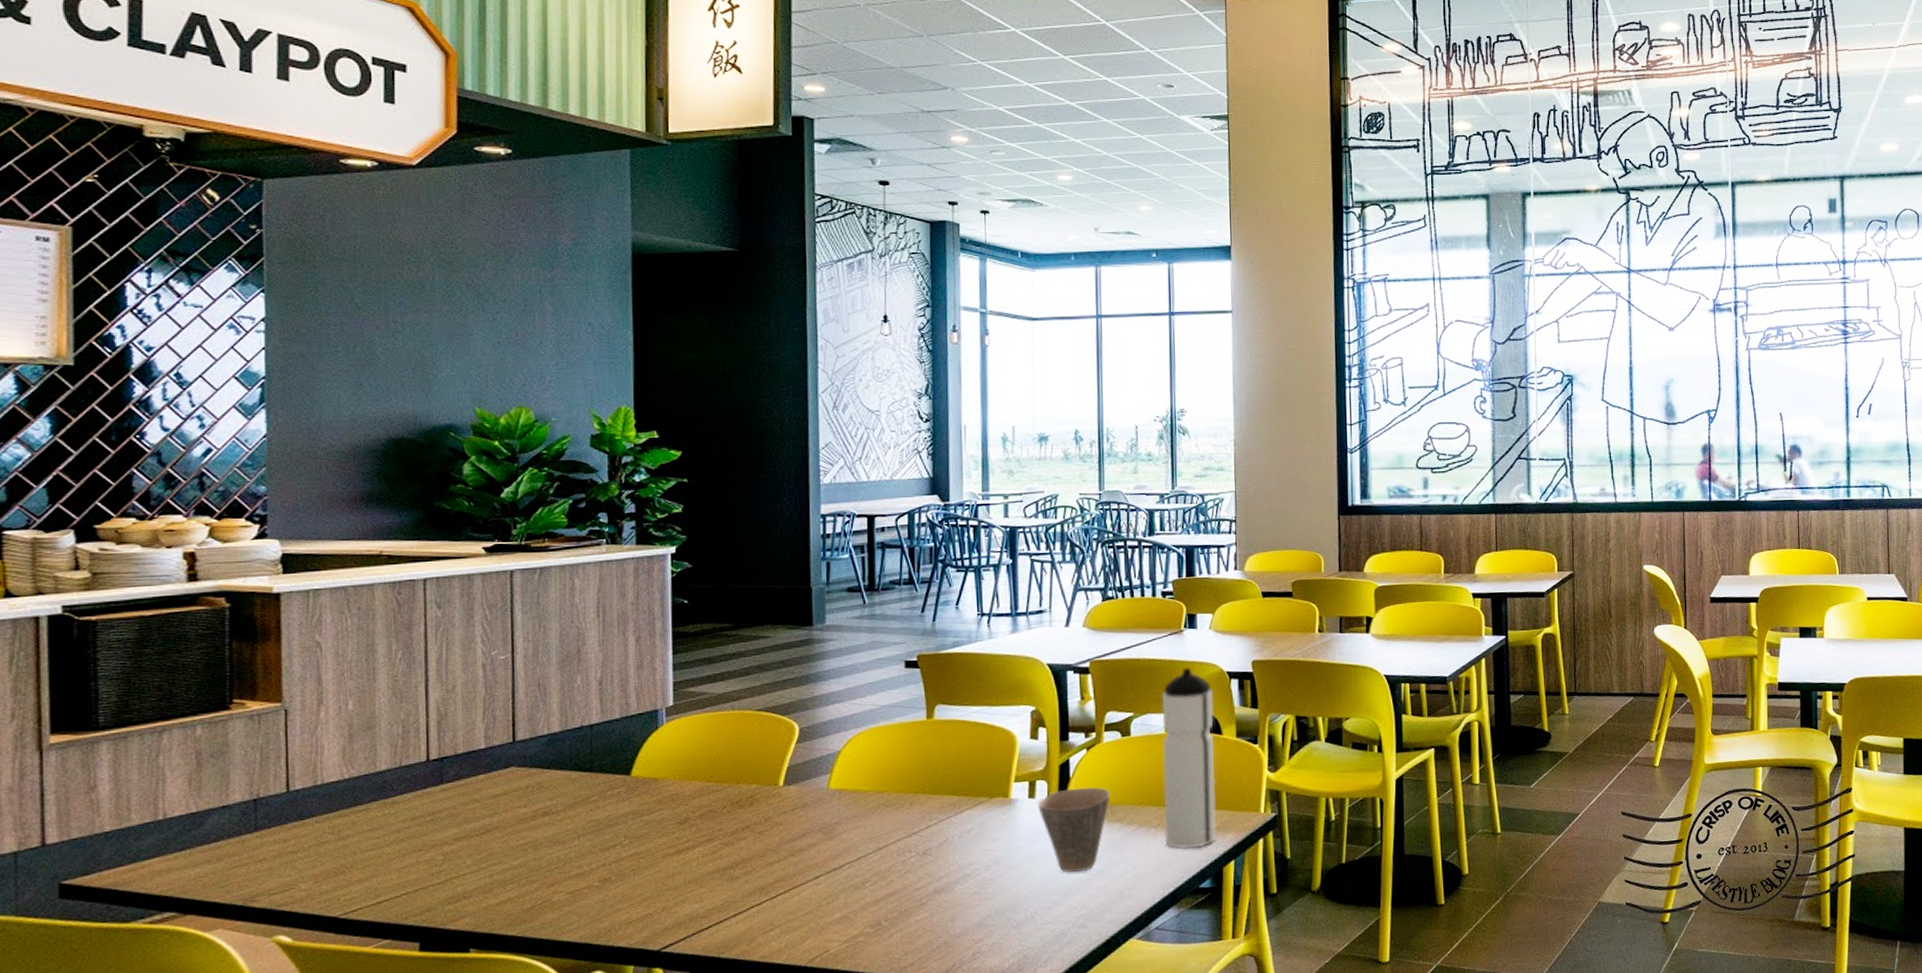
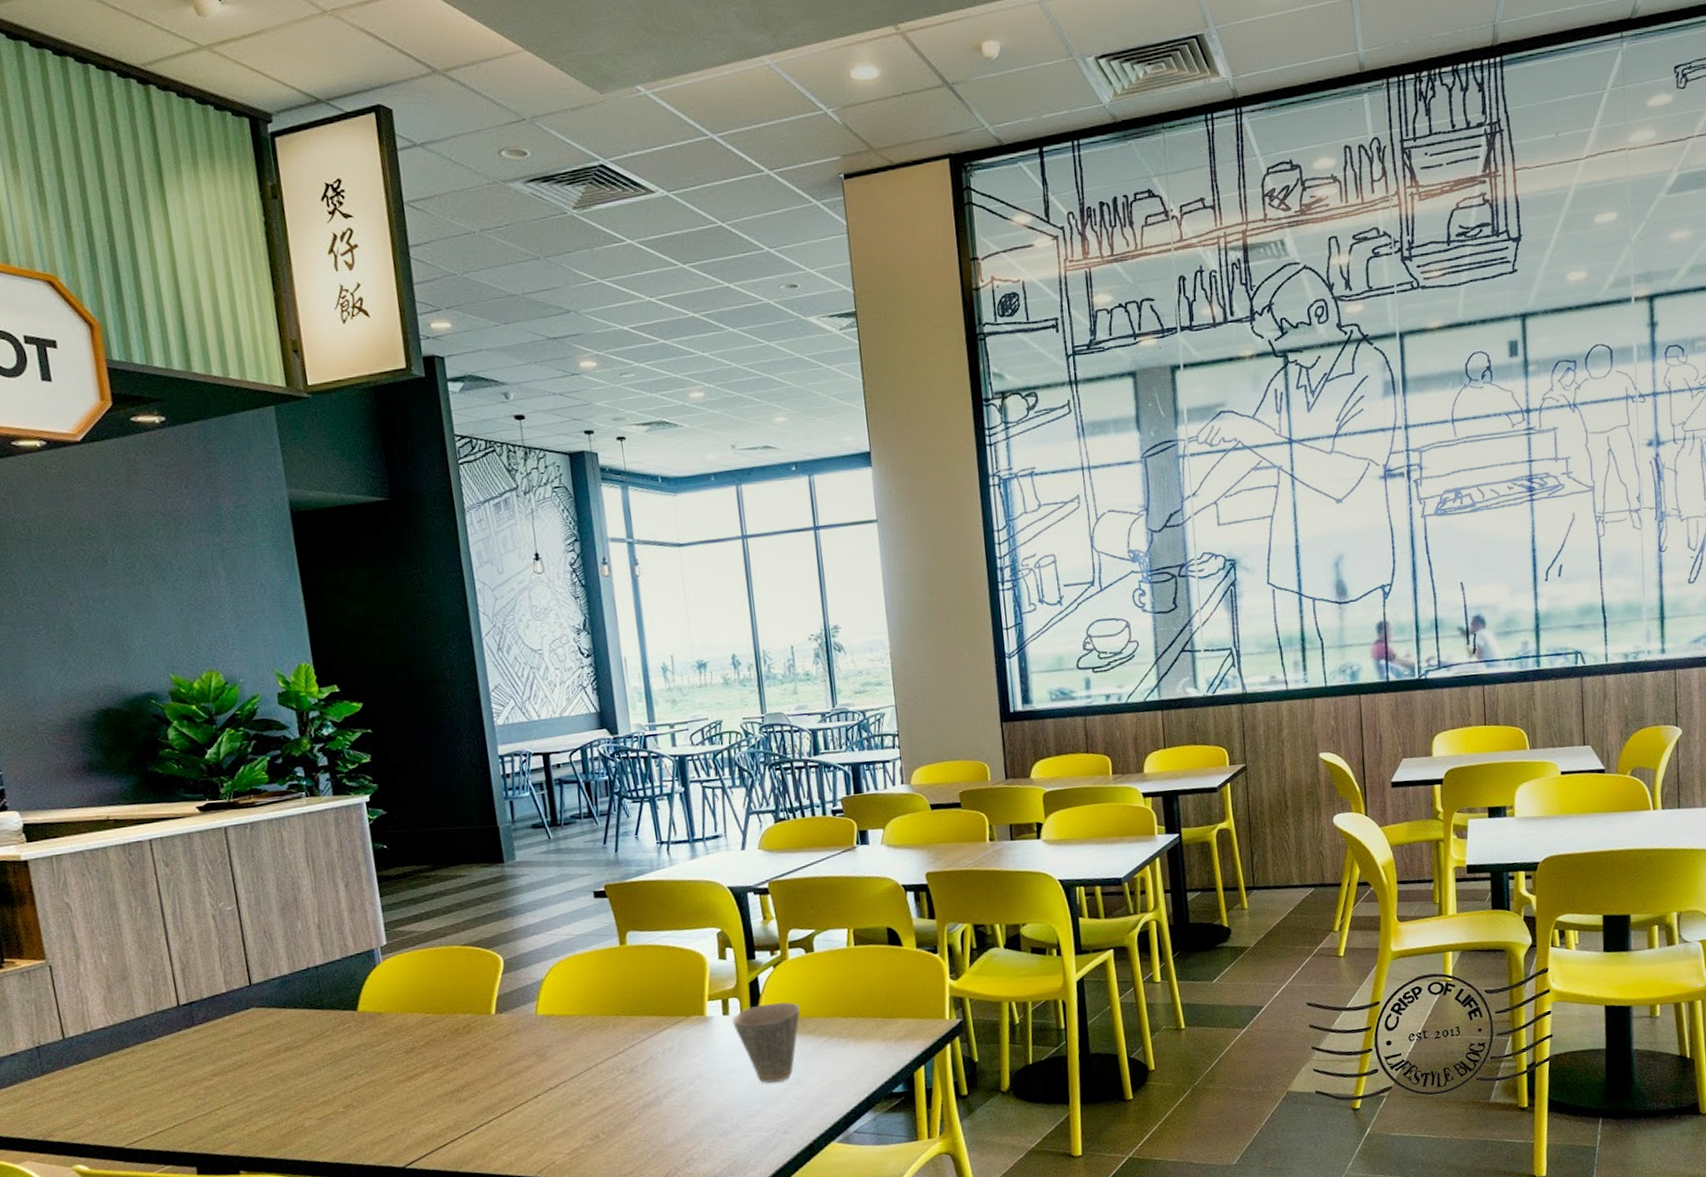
water bottle: present [1162,668,1216,849] -> none [841,883,905,1057]

